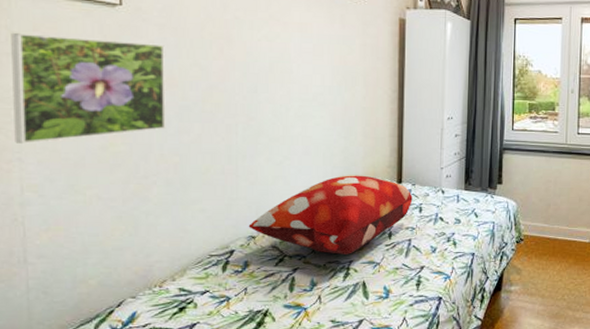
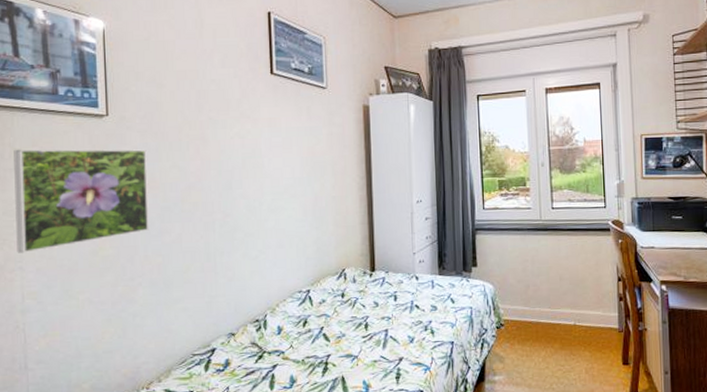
decorative pillow: present [248,175,413,255] -> none [228,265,387,349]

